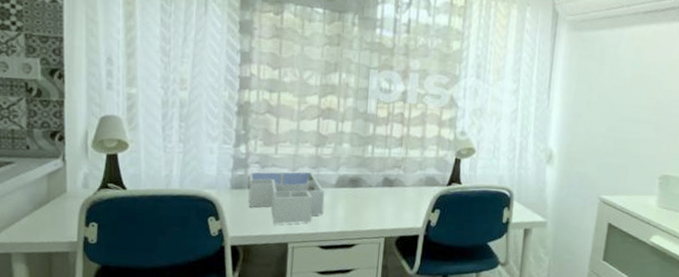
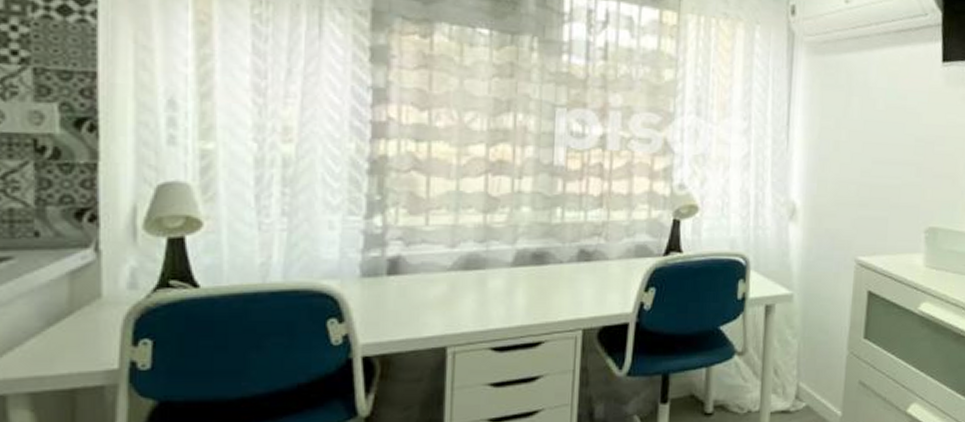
desk organizer: present [248,171,325,225] -> none [387,247,498,322]

